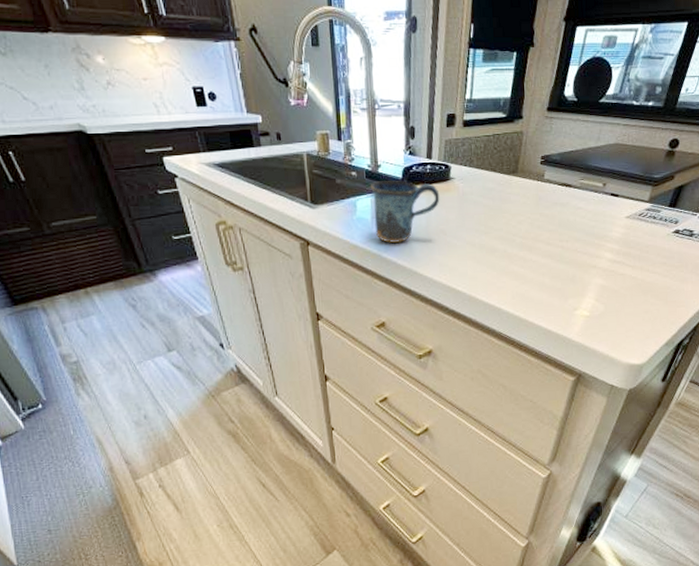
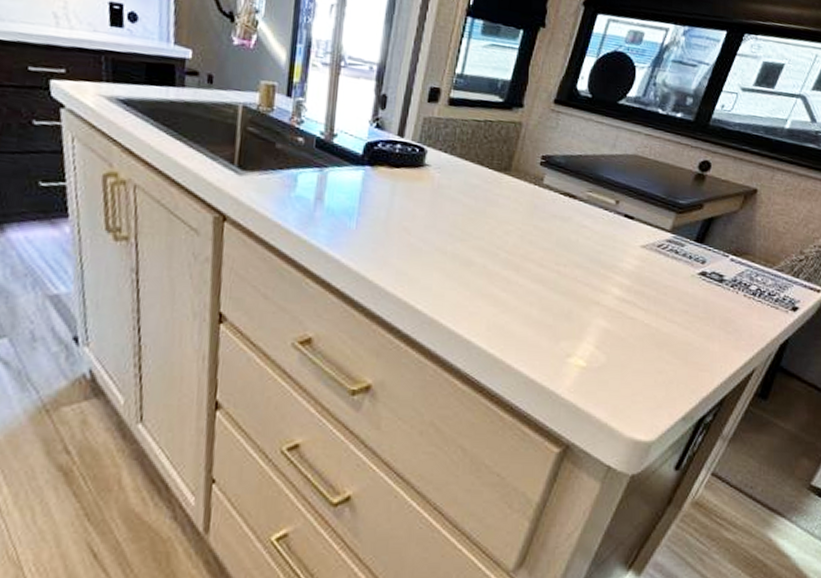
mug: present [370,180,440,243] -> none [317,153,408,236]

